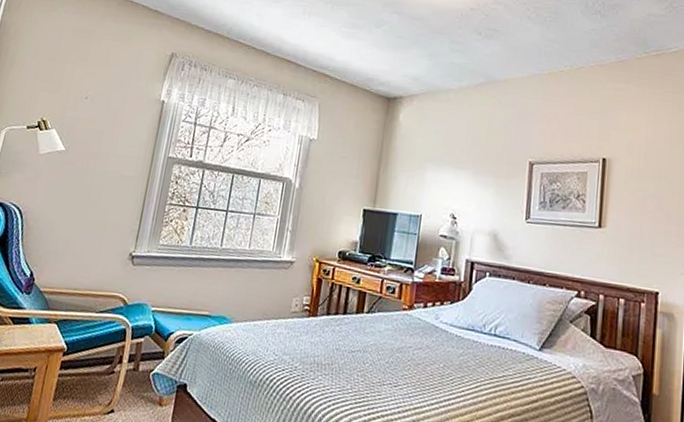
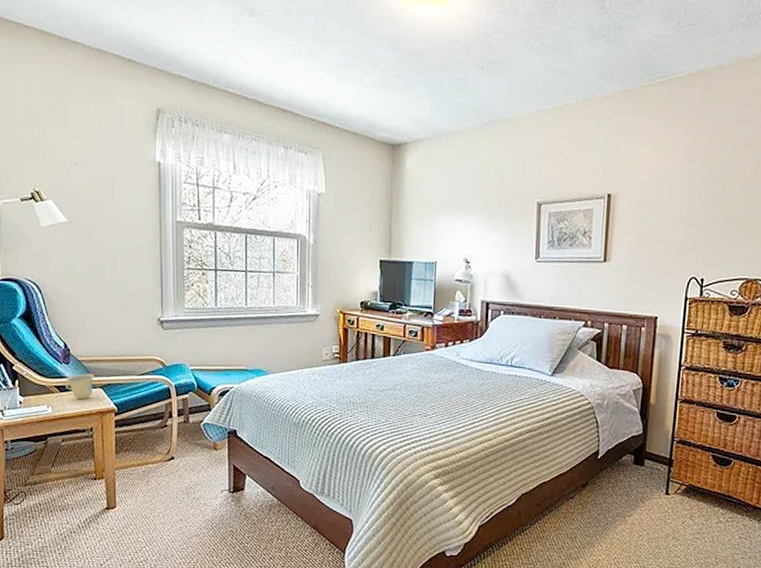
cup: none [20,305,53,335] -> present [65,373,95,400]

